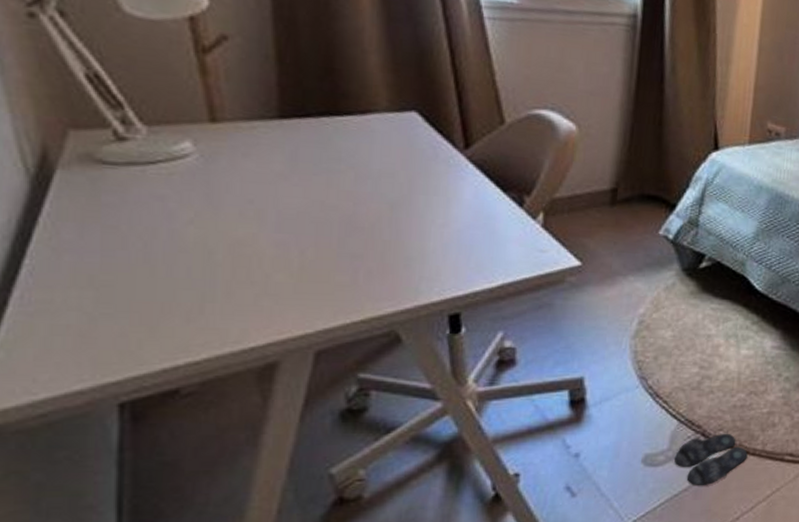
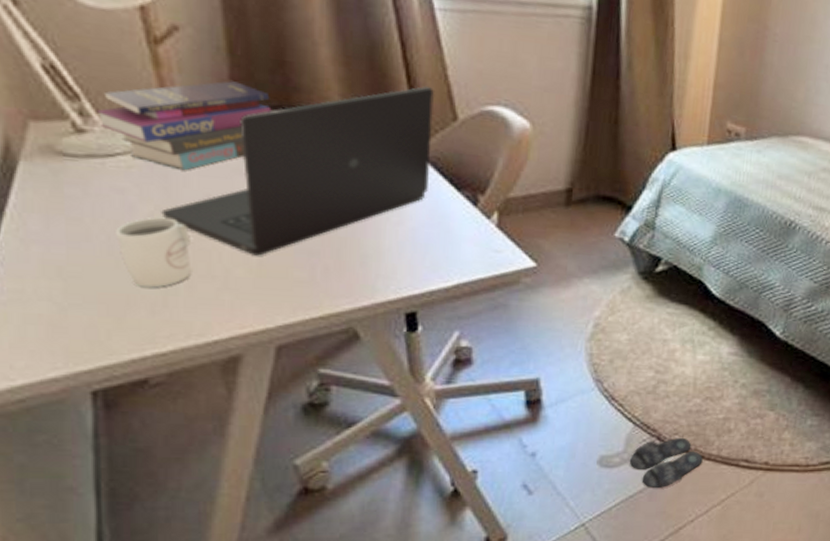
books: none [139,88,319,176] -> present [96,81,272,170]
mug: none [153,223,230,295] -> present [116,216,190,288]
laptop: none [201,90,483,260] -> present [161,85,435,256]

